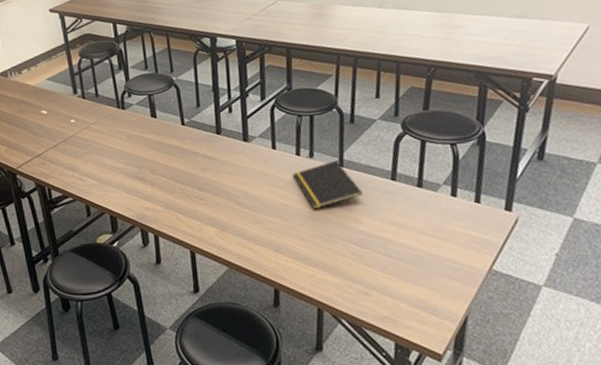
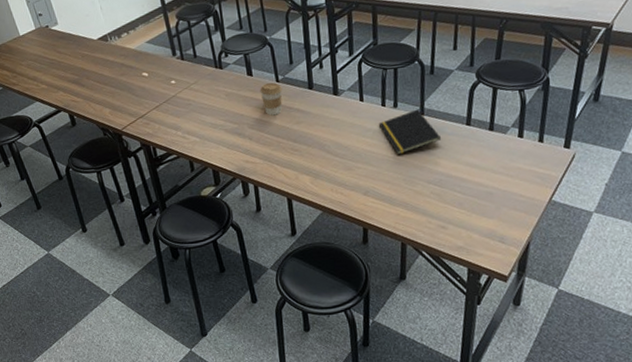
coffee cup: none [163,126,188,161] -> present [259,82,283,116]

